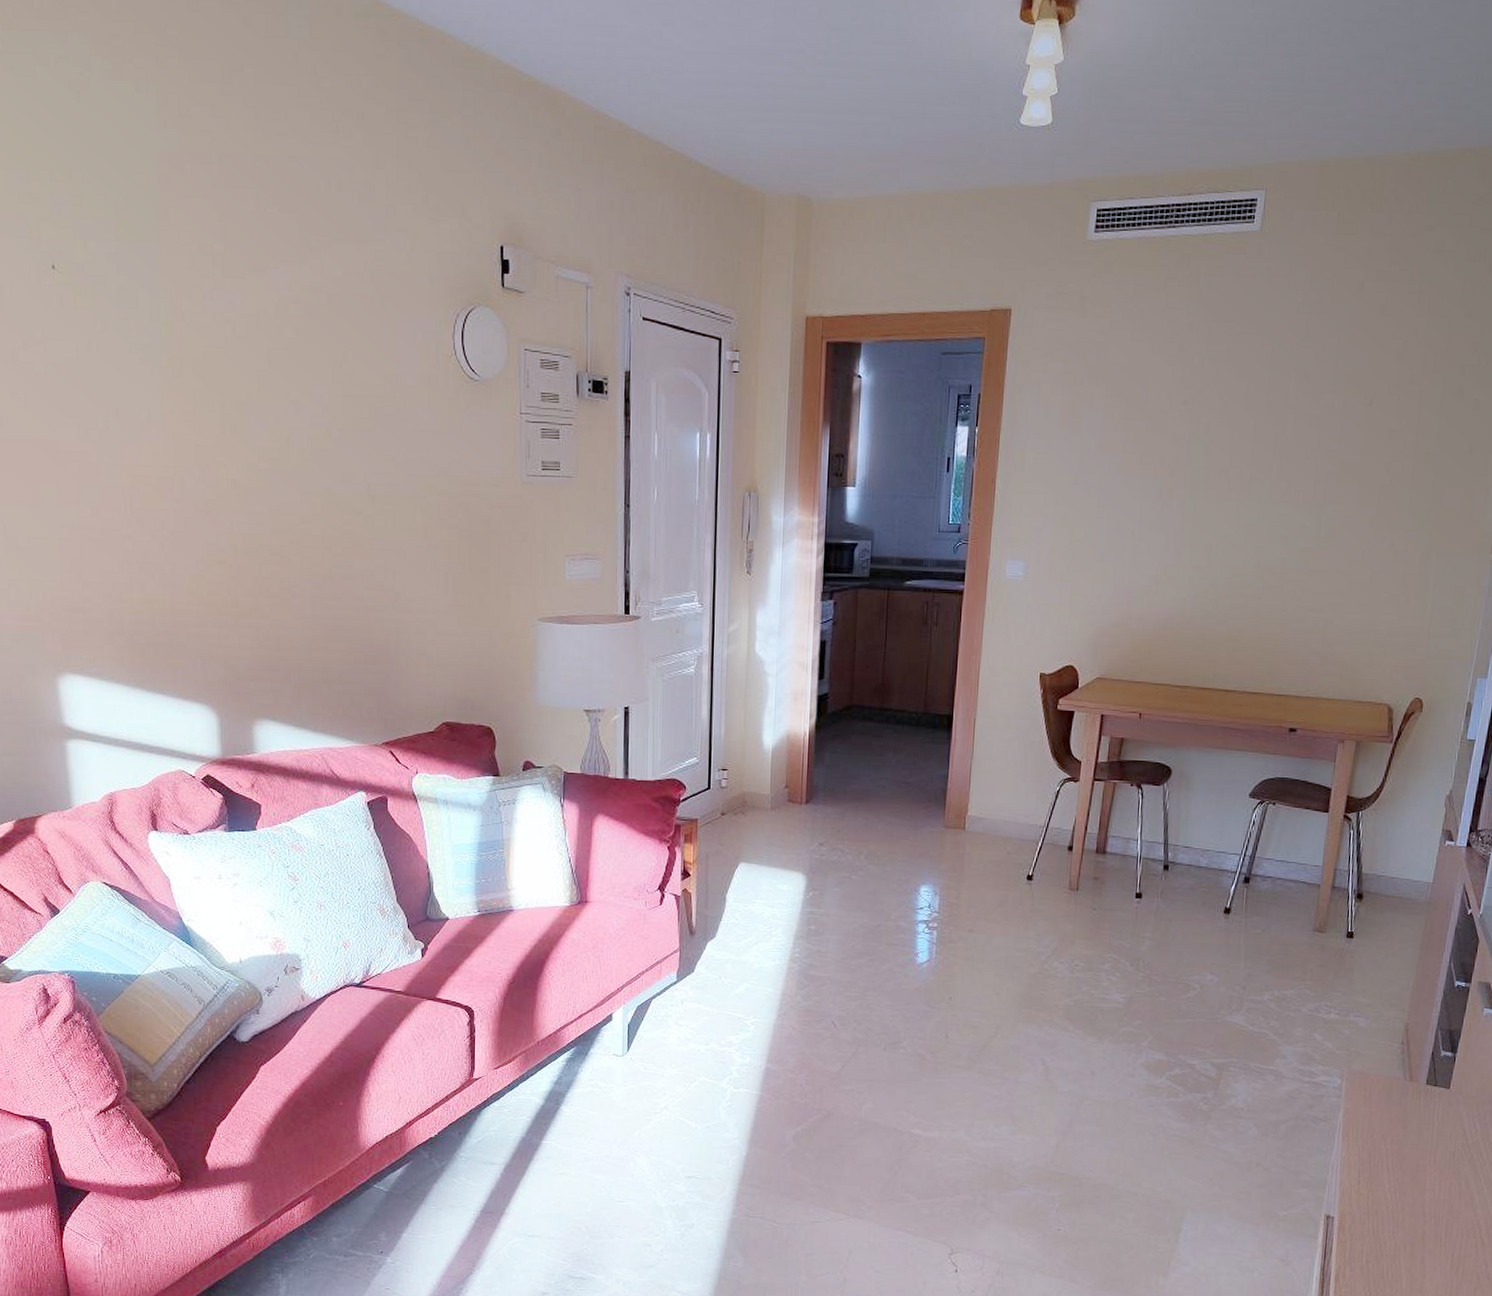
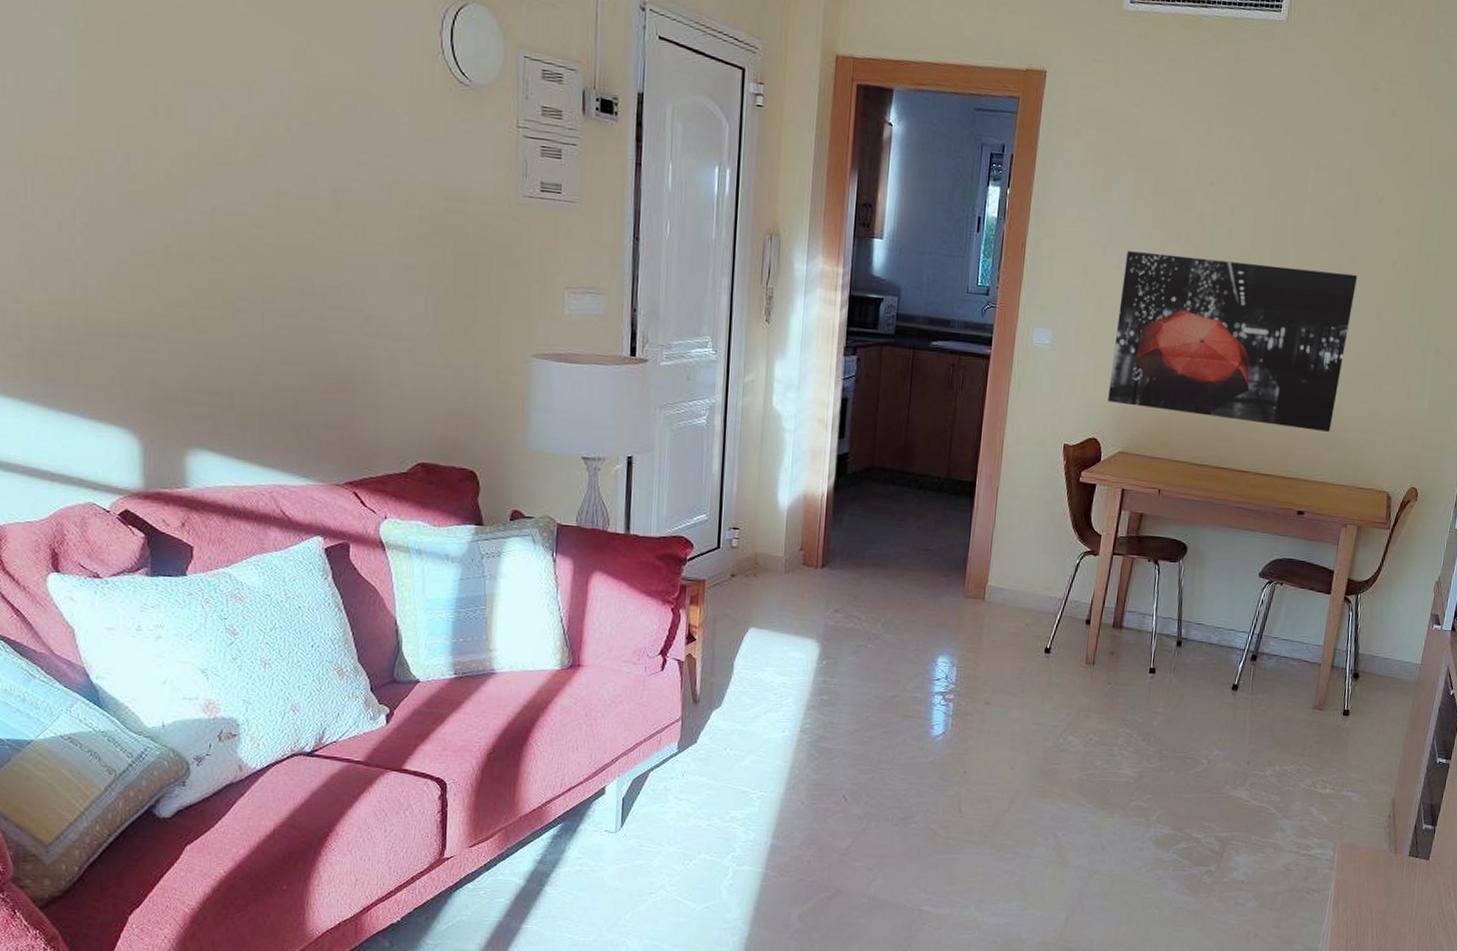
wall art: none [1084,477,1348,646] -> present [1108,251,1358,433]

